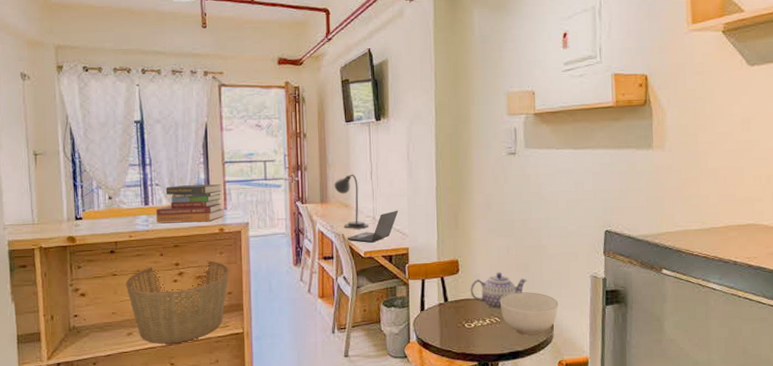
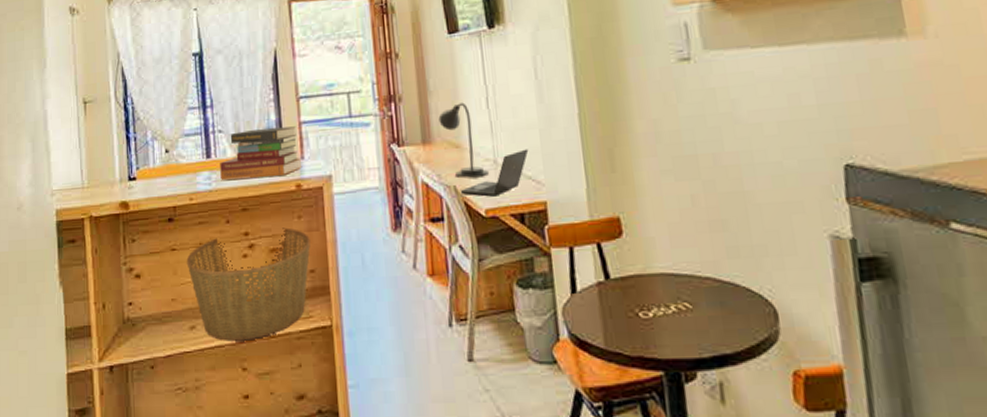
teapot: present [470,272,528,310] -> none [641,233,729,291]
bowl: present [499,292,559,336] -> none [688,262,783,331]

